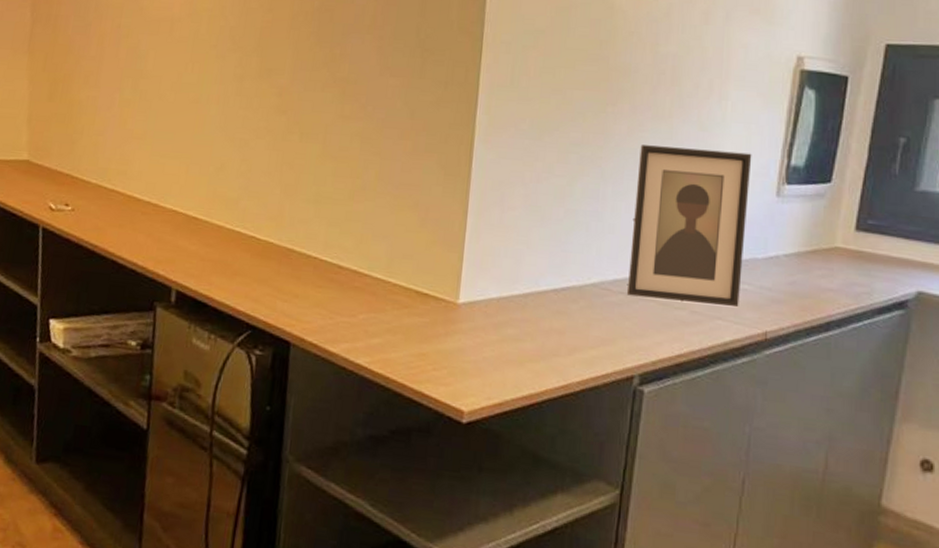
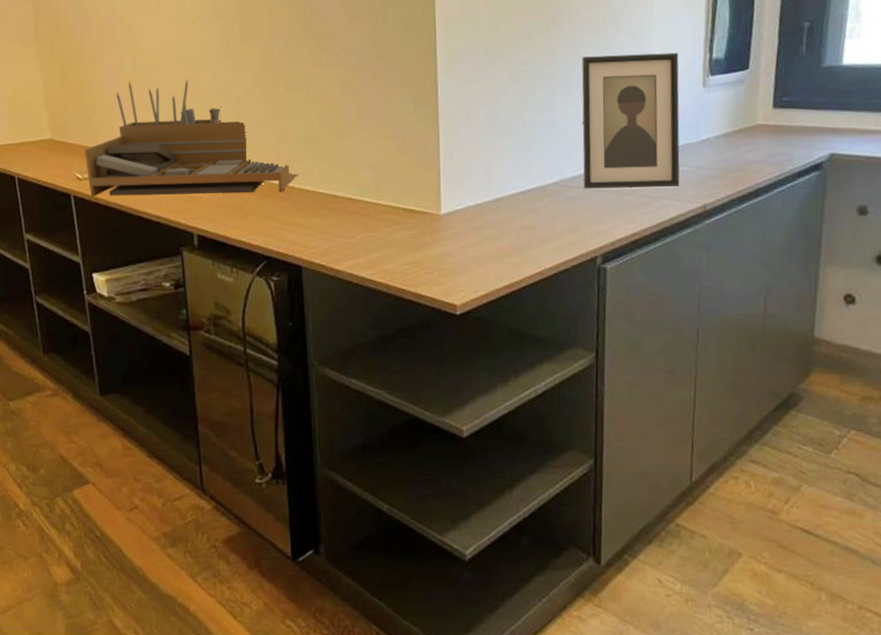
desk organizer: none [61,107,304,254] -> present [85,79,301,197]

